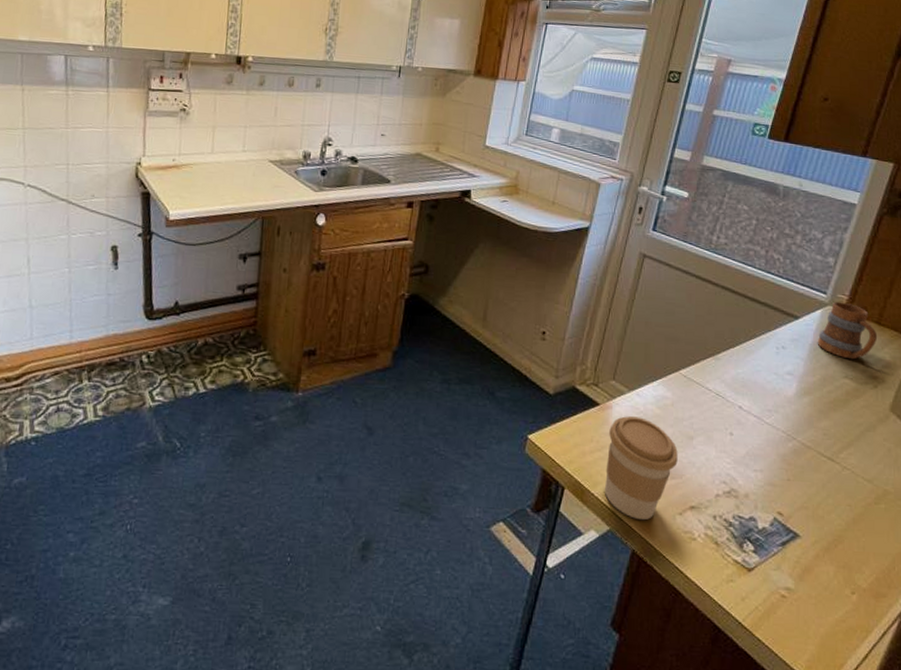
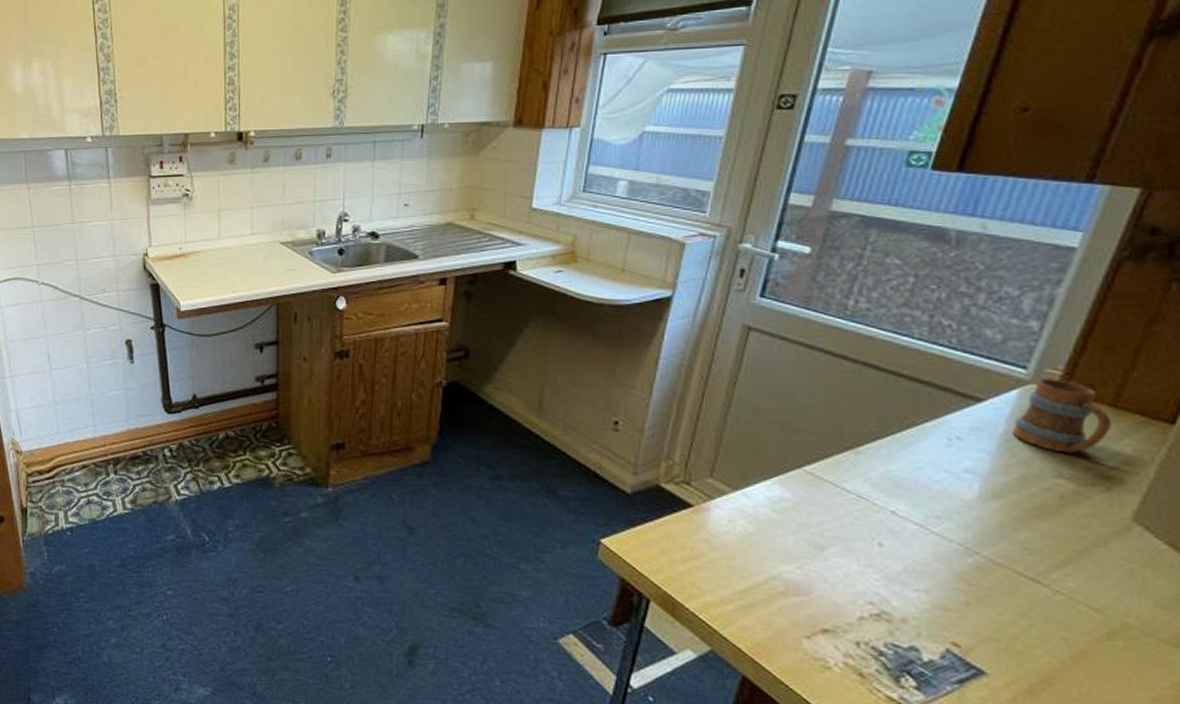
coffee cup: present [605,416,678,521] -> none [704,520,803,643]

